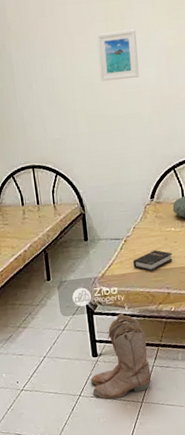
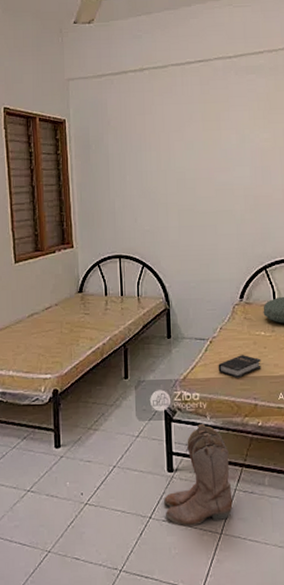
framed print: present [97,29,139,82] -> none [192,130,233,178]

